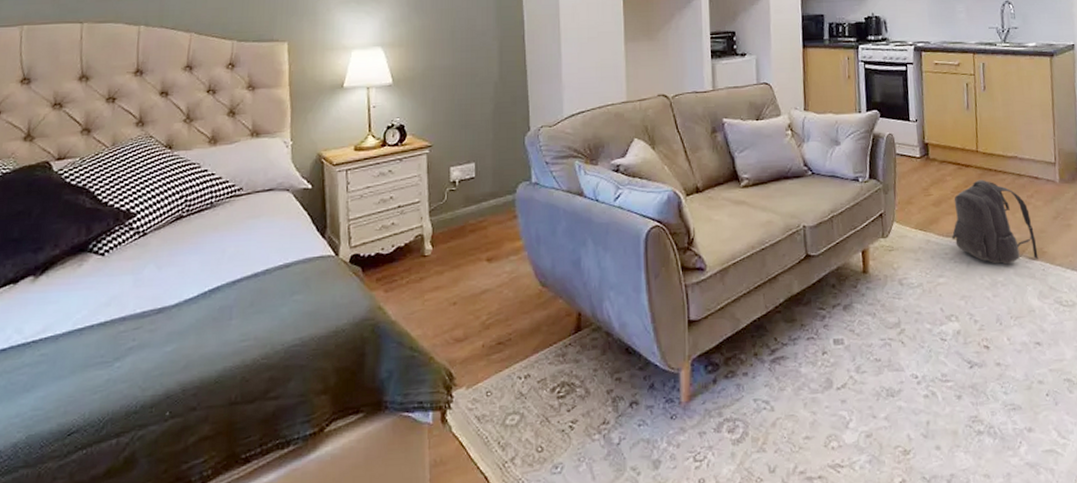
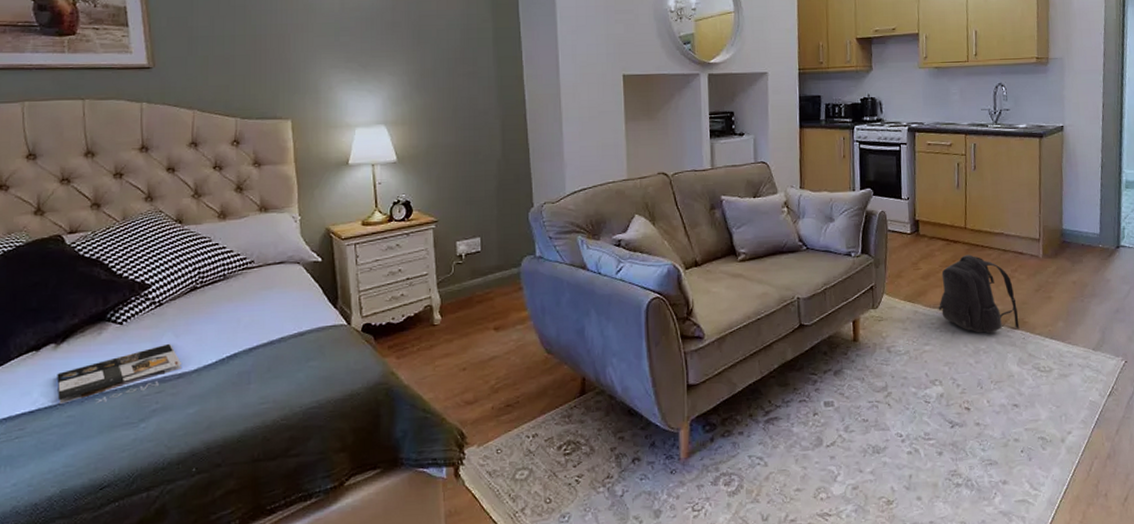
magazine: none [32,275,163,343] -> present [57,343,183,405]

